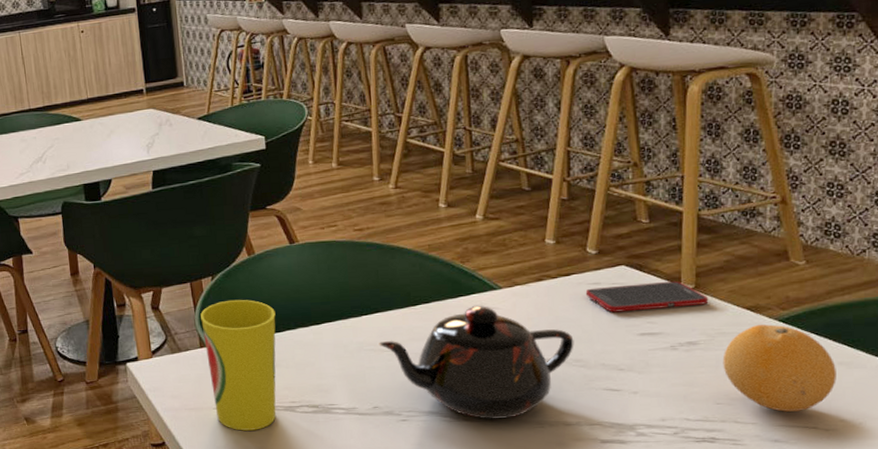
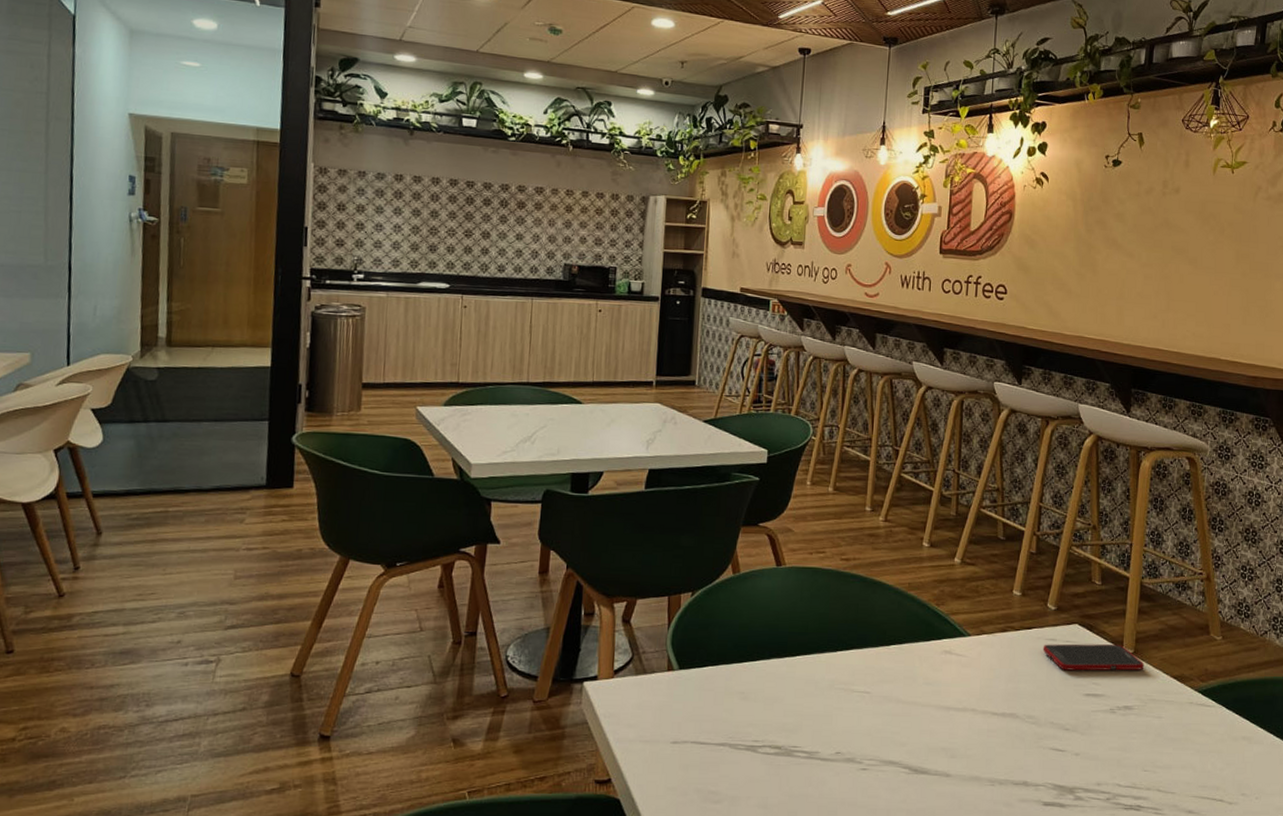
cup: present [200,299,276,431] -> none [673,620,752,771]
teapot: present [378,306,574,420] -> none [849,652,1029,775]
fruit: present [722,324,836,412] -> none [1151,693,1240,783]

